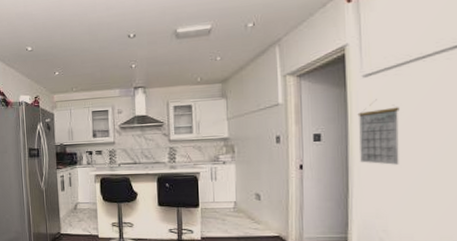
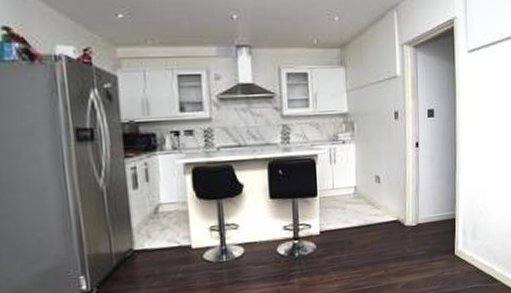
calendar: present [357,99,400,165] -> none [463,75,495,140]

